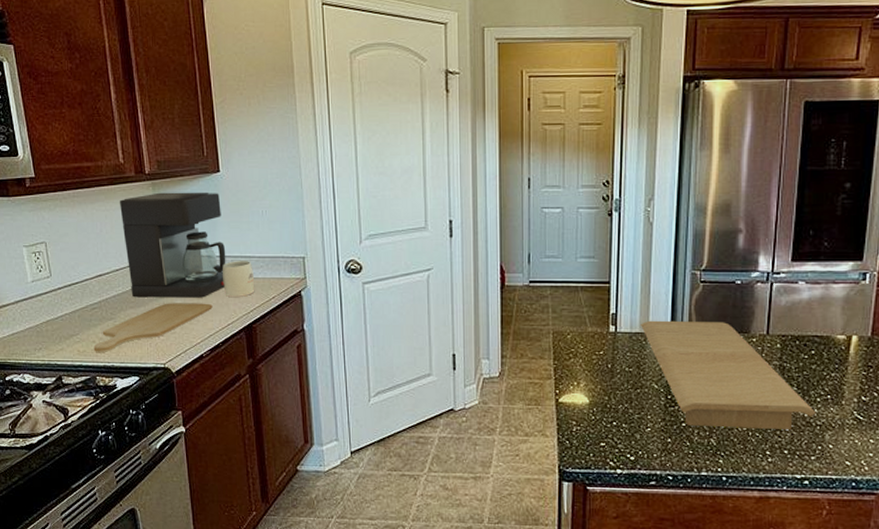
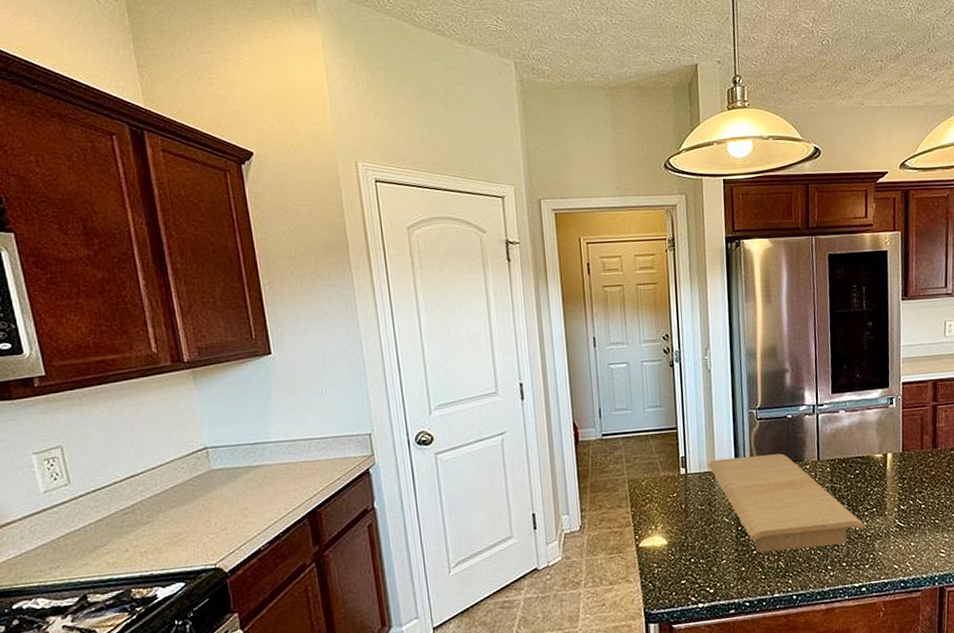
chopping board: present [93,303,213,353] -> none [126,492,270,563]
coffee maker: present [119,192,226,298] -> none [153,375,283,496]
mug: present [222,261,255,298] -> none [278,443,318,485]

